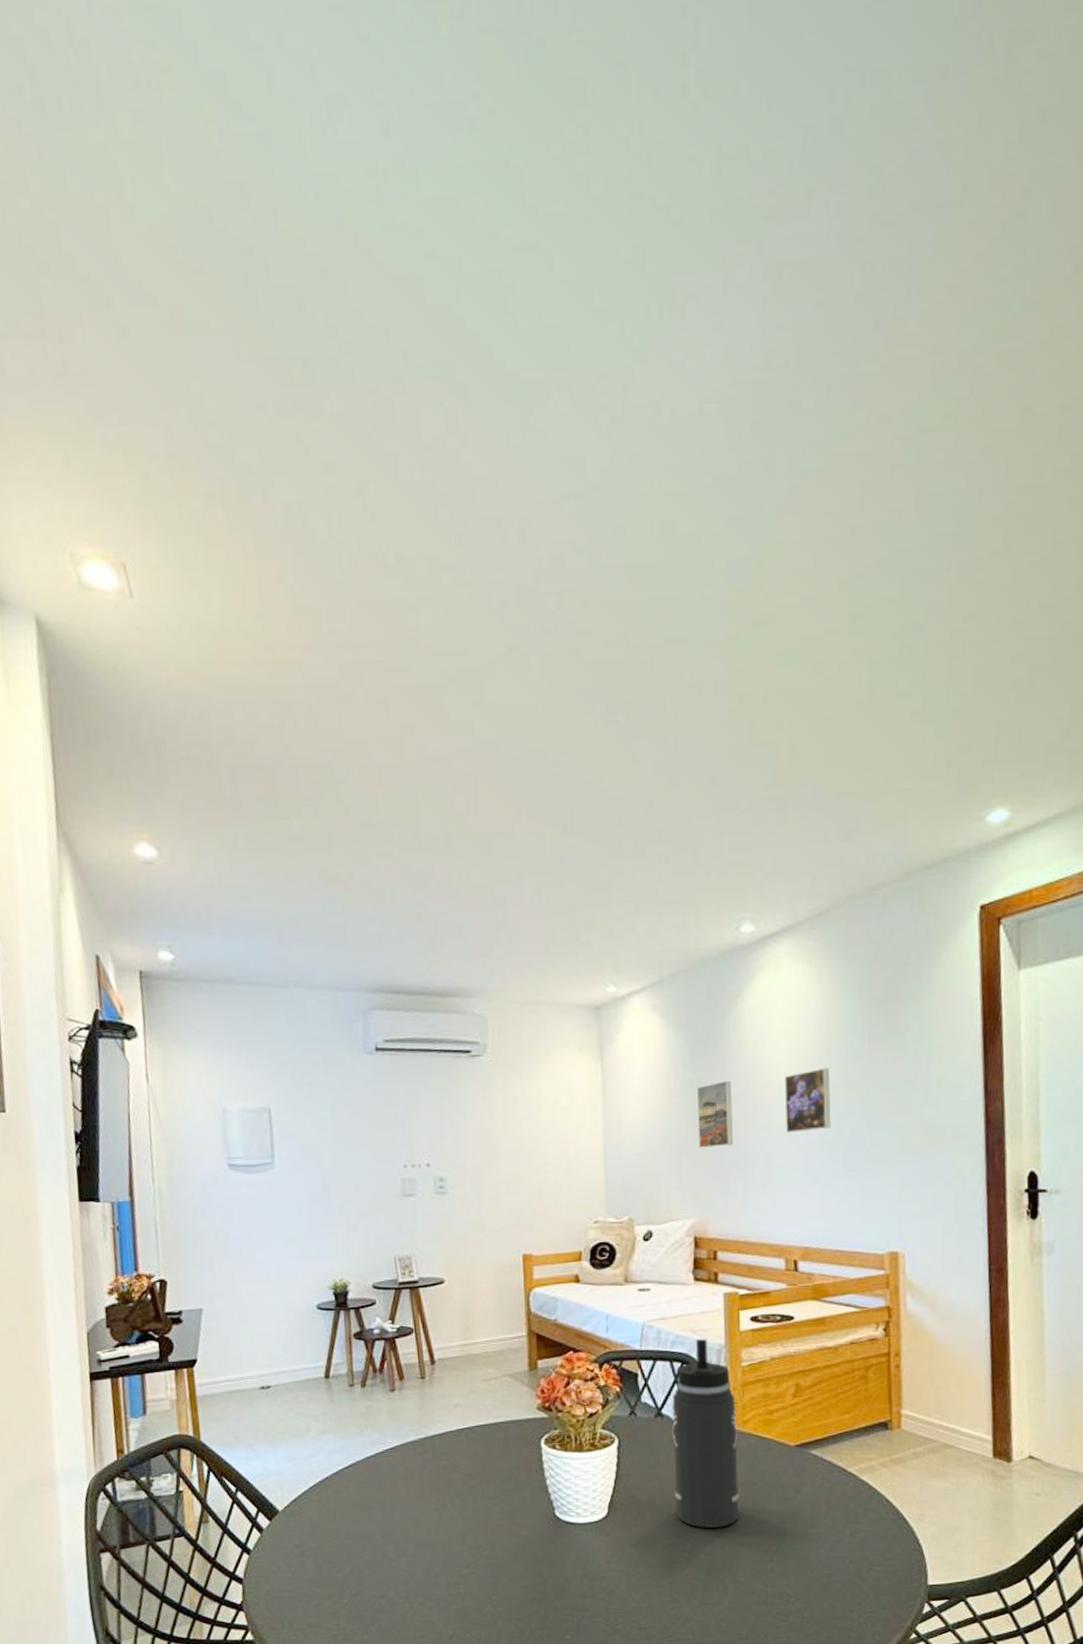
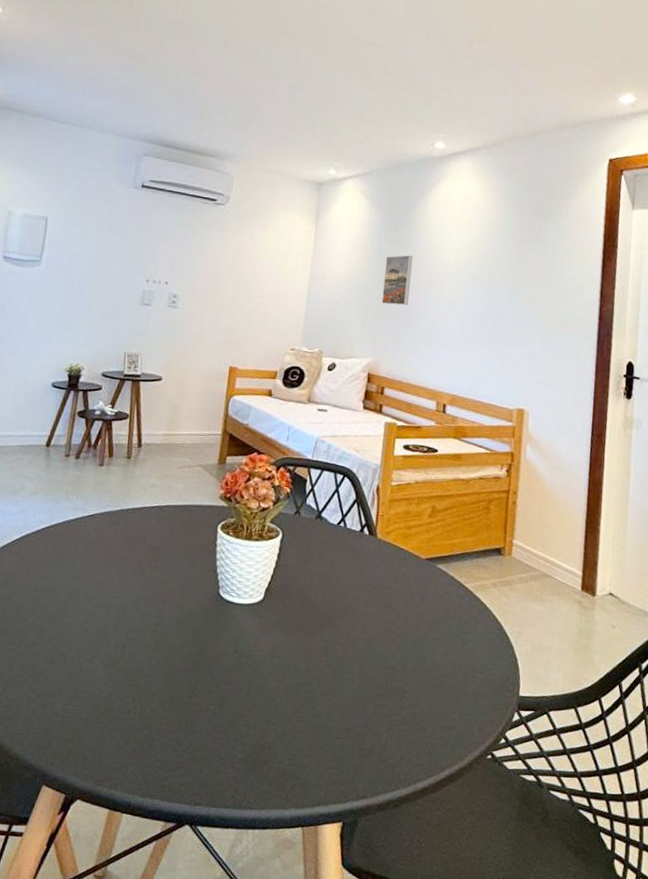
thermos bottle: present [672,1339,739,1528] -> none [321,457,382,623]
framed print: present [784,1067,831,1133] -> none [449,257,488,305]

